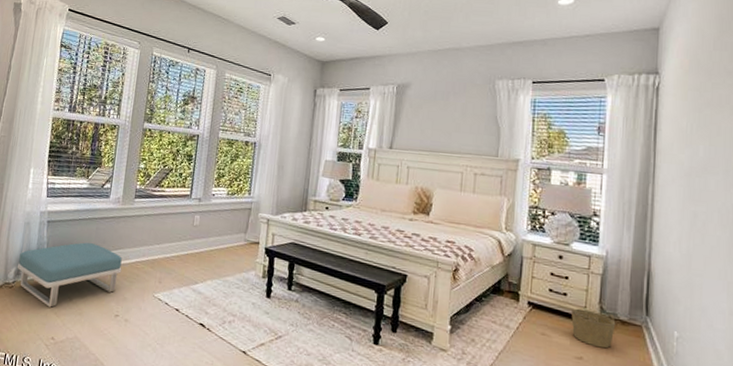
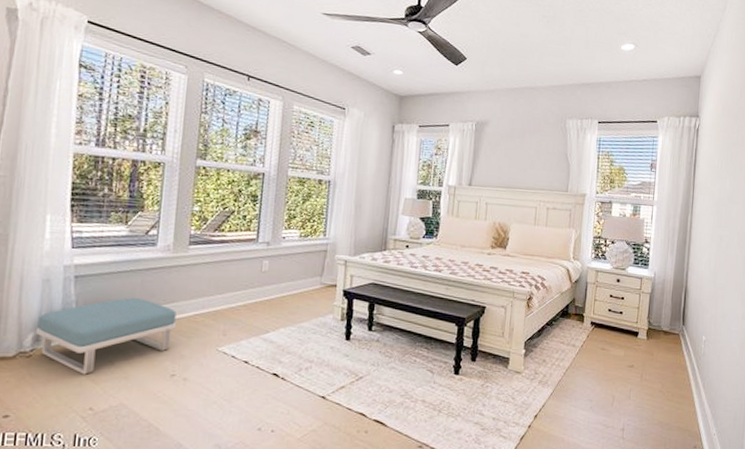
basket: present [571,308,616,349] -> none [625,324,660,356]

